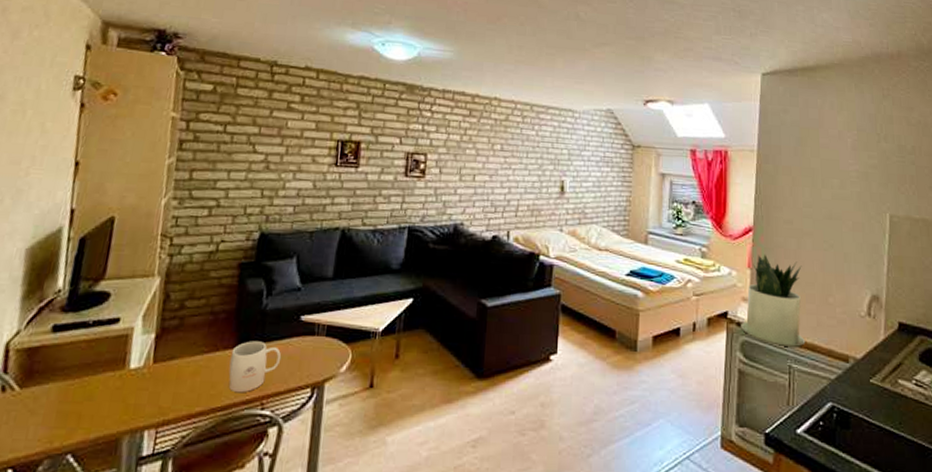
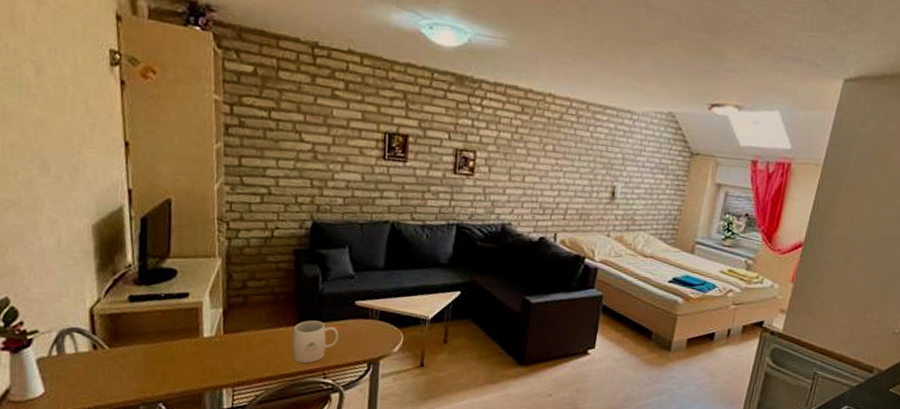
planter: present [741,254,806,348] -> none [774,270,846,358]

